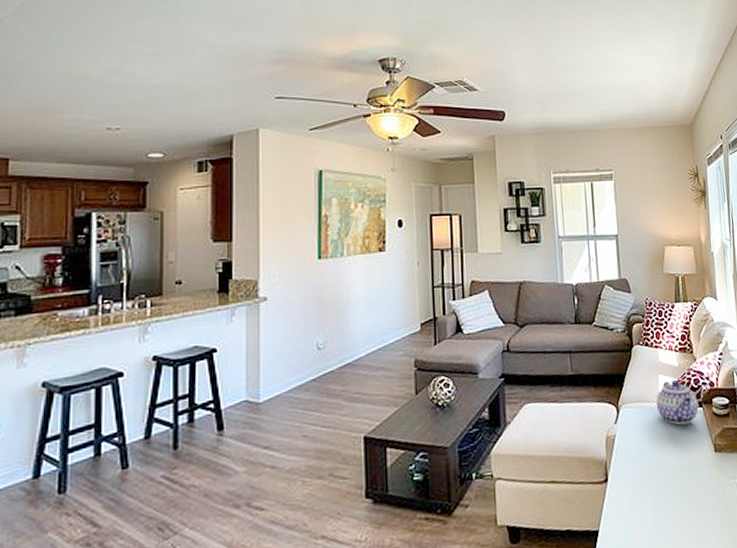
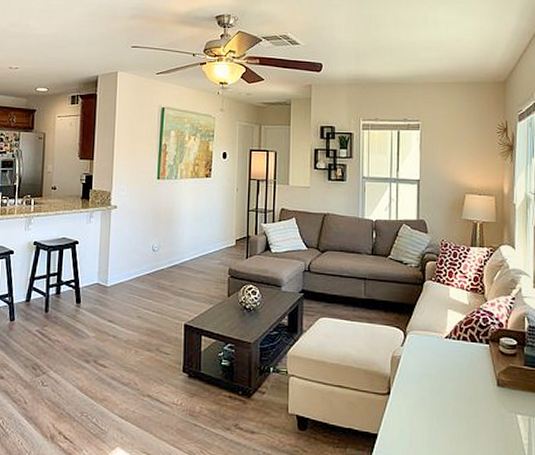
teapot: present [655,380,699,425] -> none [442,316,485,357]

